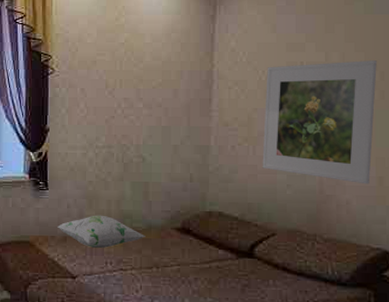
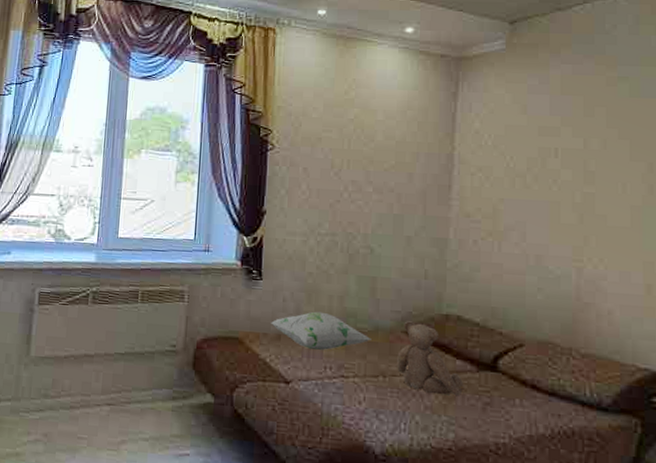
teddy bear: none [168,219,226,280] -> present [397,321,464,395]
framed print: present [262,60,377,185] -> none [509,149,644,293]

